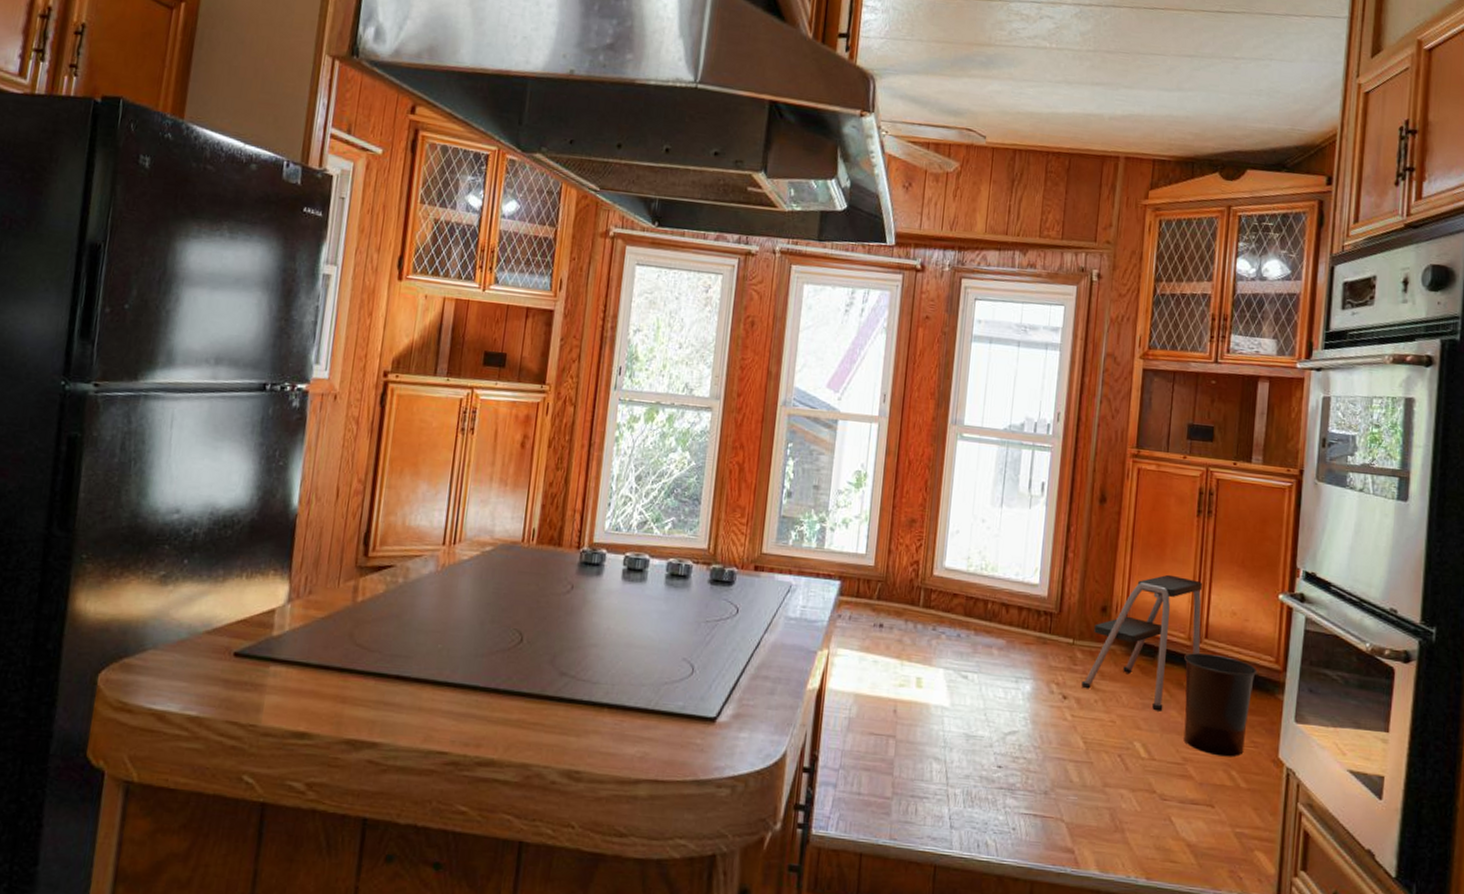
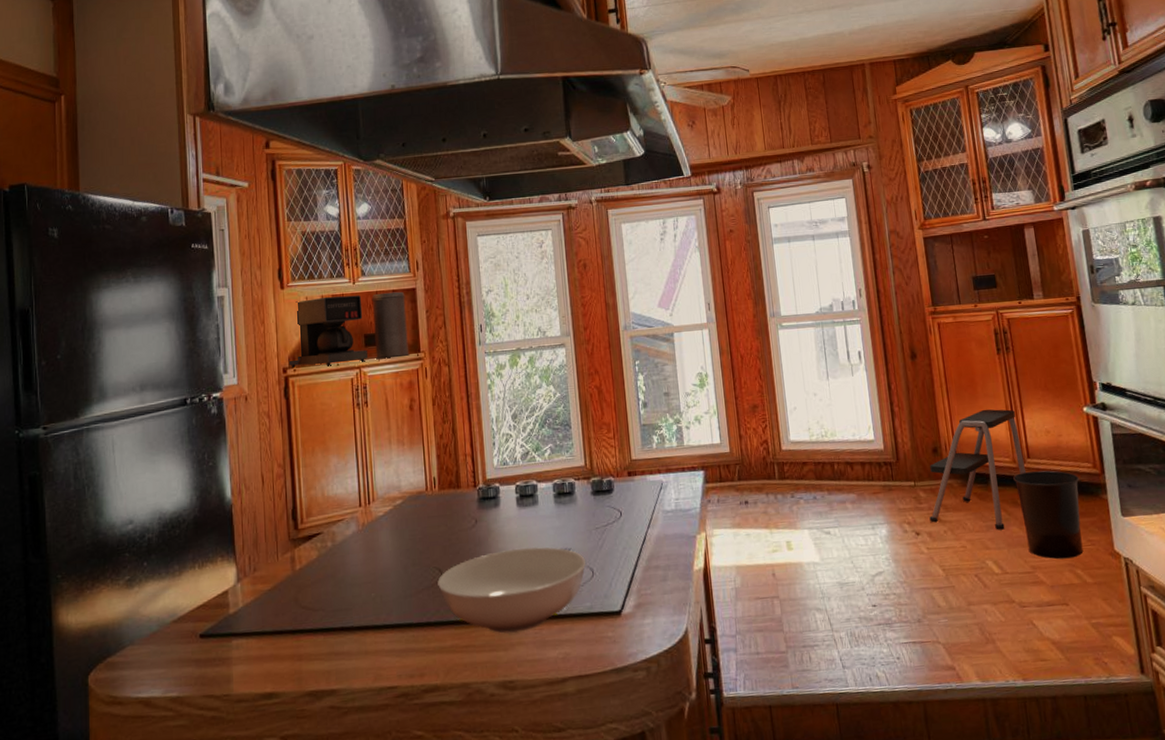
coffee maker: none [391,298,490,382] -> present [288,295,368,368]
canister: none [493,307,540,387] -> present [371,291,410,360]
bowl: none [515,625,688,720] -> present [437,546,587,634]

